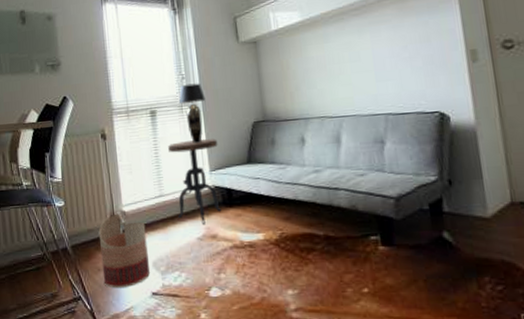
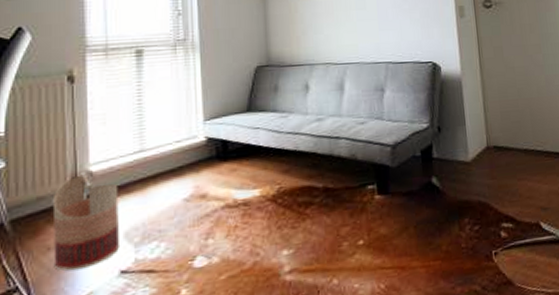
side table: present [168,139,222,224] -> none [155,84,215,183]
table lamp: present [178,83,206,144] -> none [172,21,204,90]

